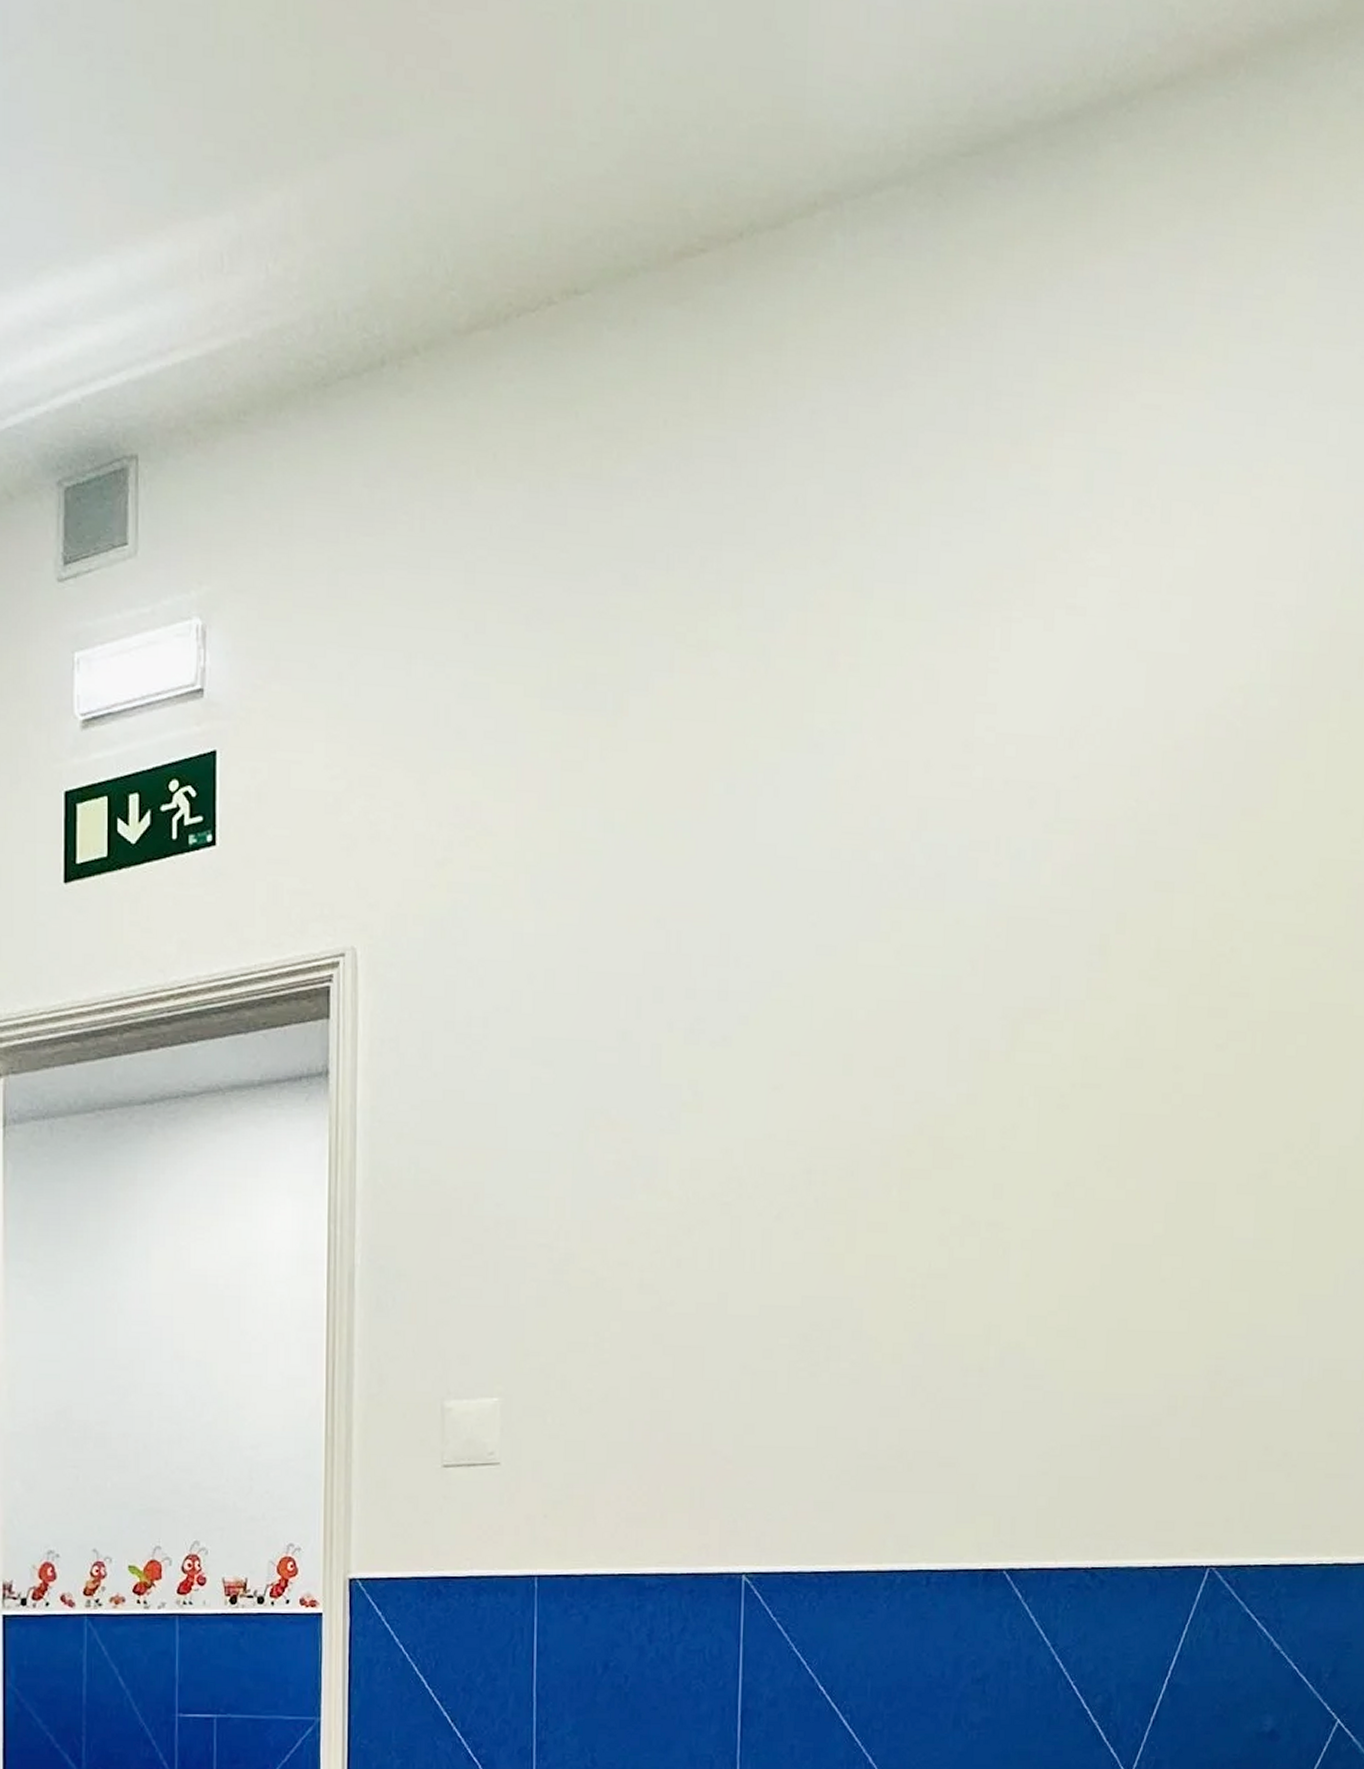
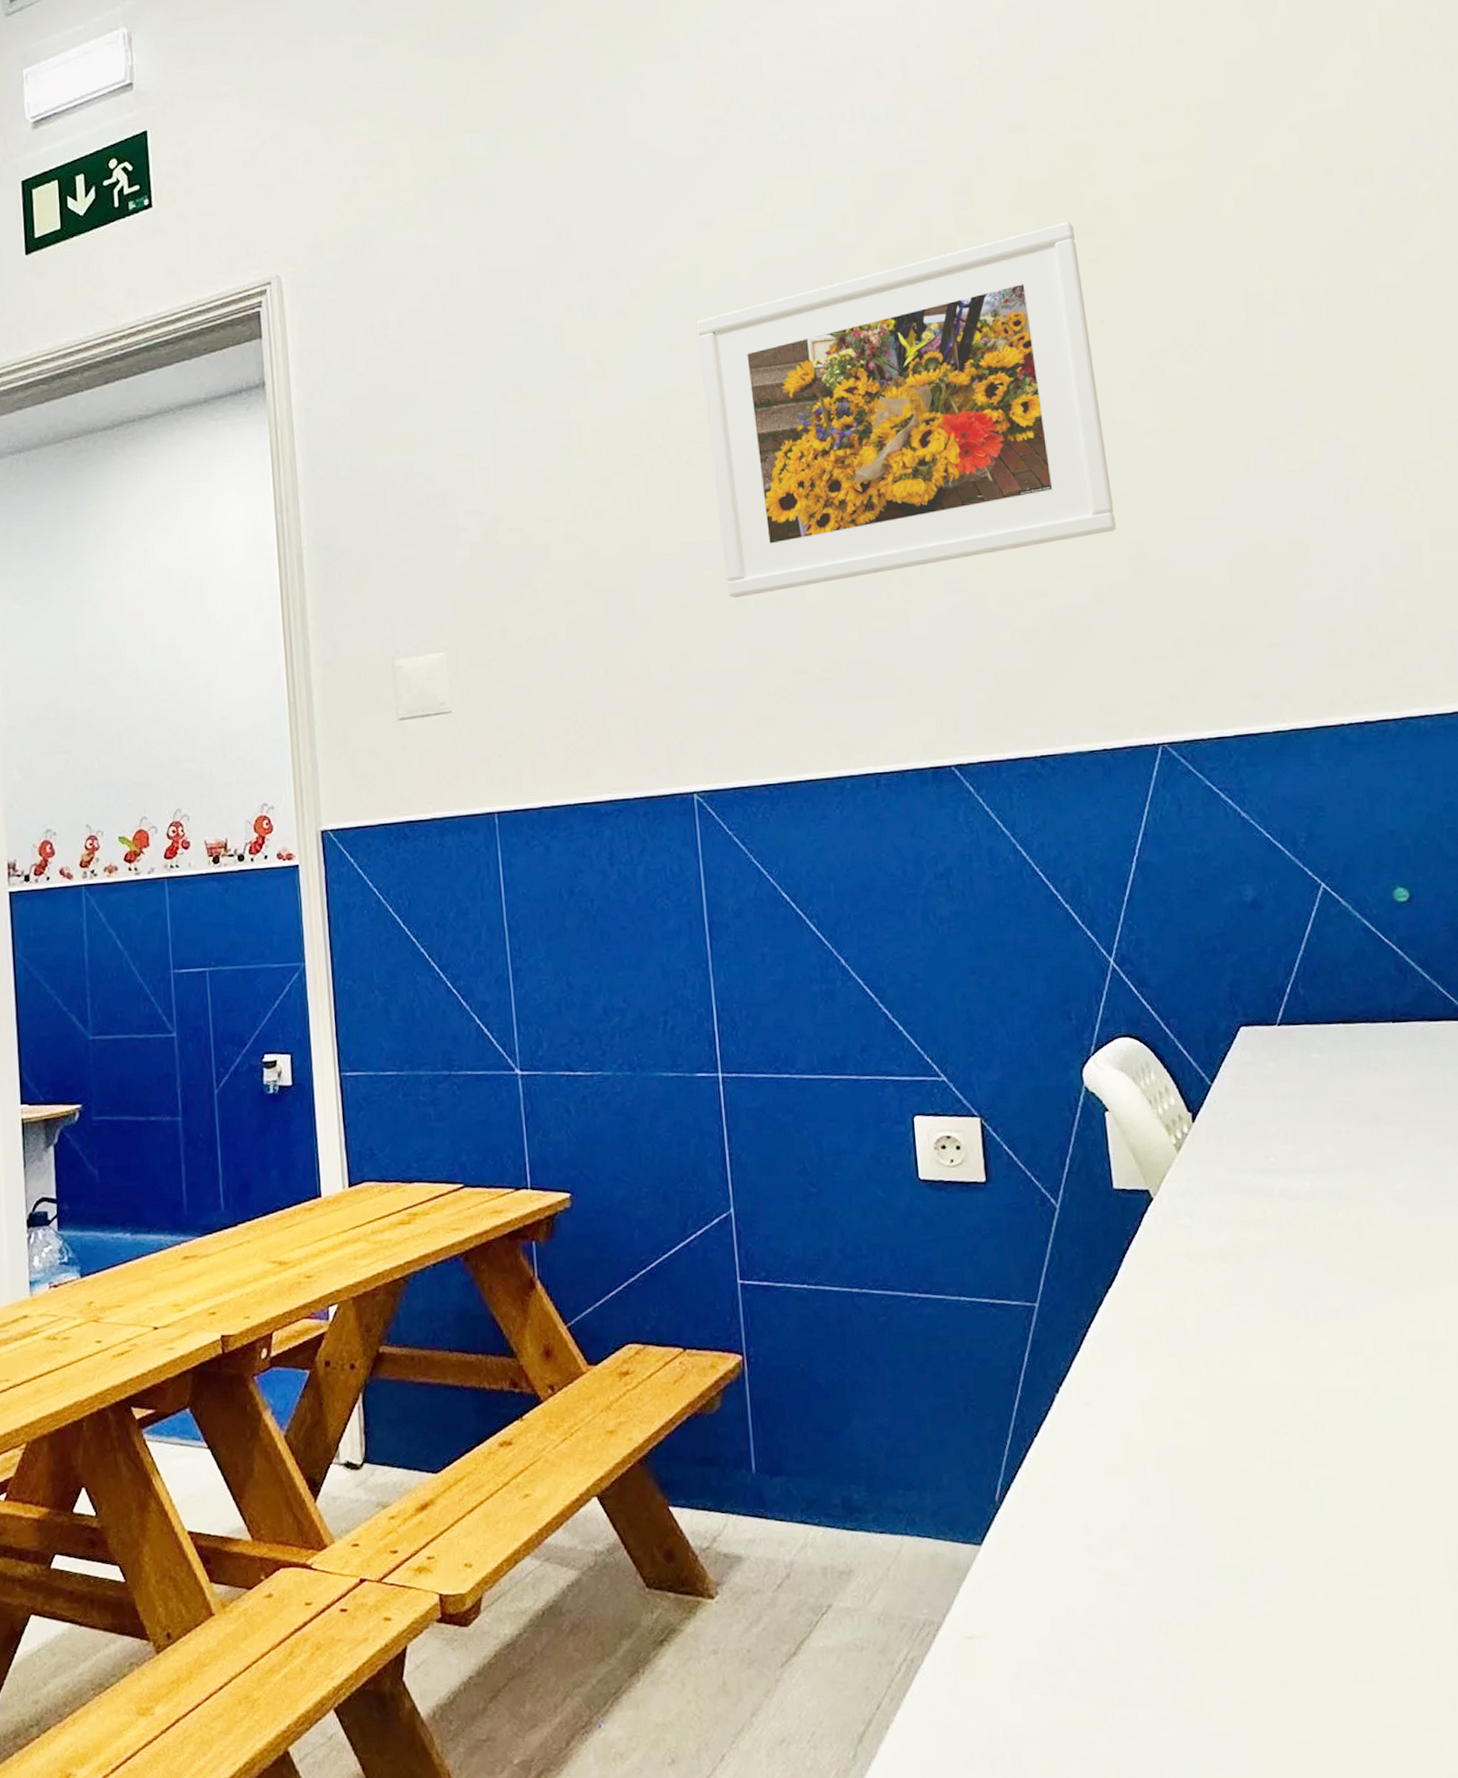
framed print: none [802,999,1206,1371] -> present [696,221,1116,598]

